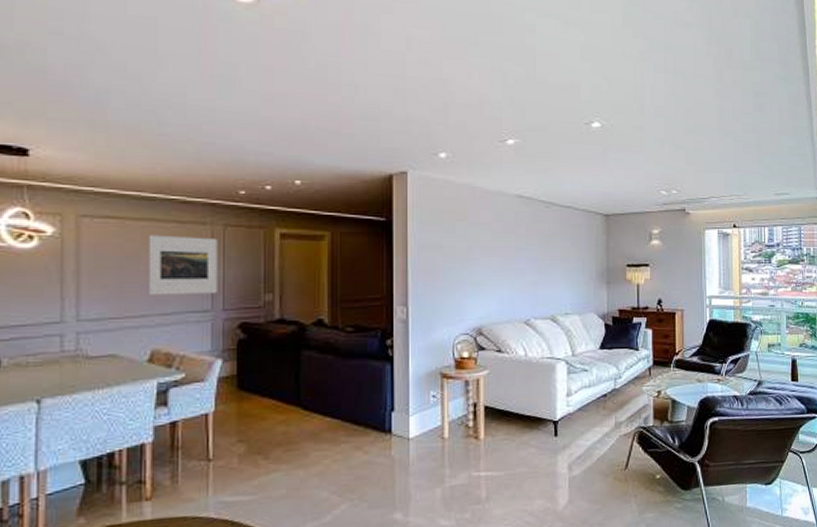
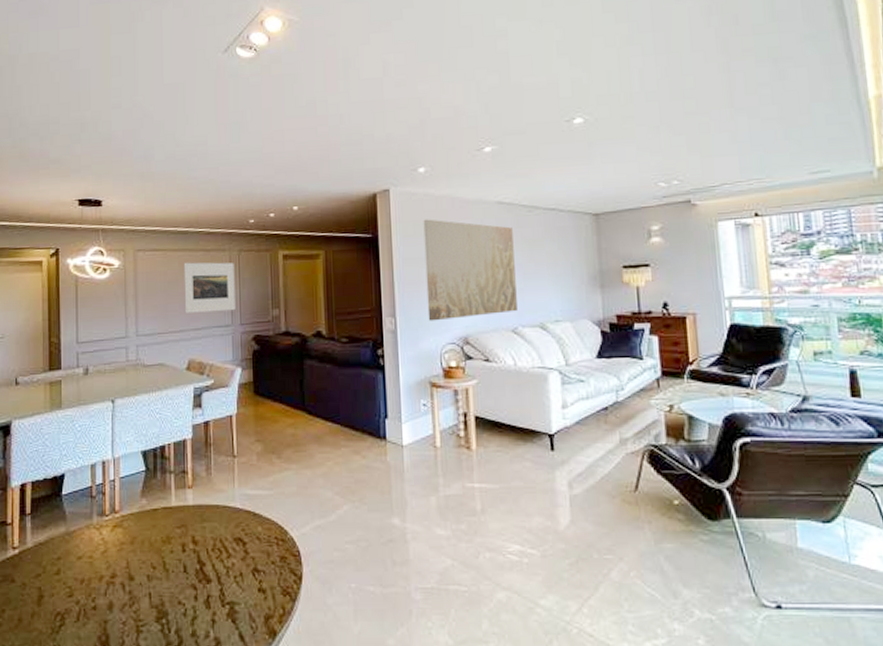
wall art: none [442,206,531,311] -> present [423,219,518,321]

